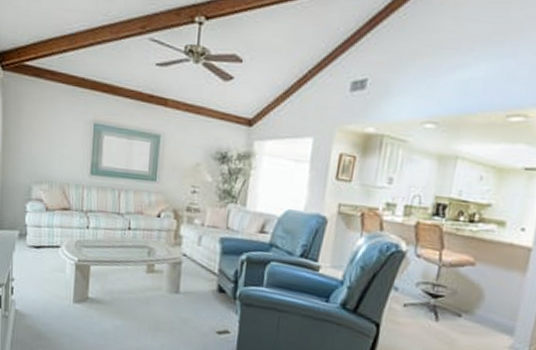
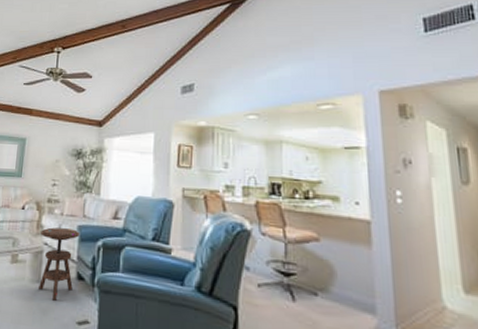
side table: none [177,238,223,311] -> present [39,227,80,301]

